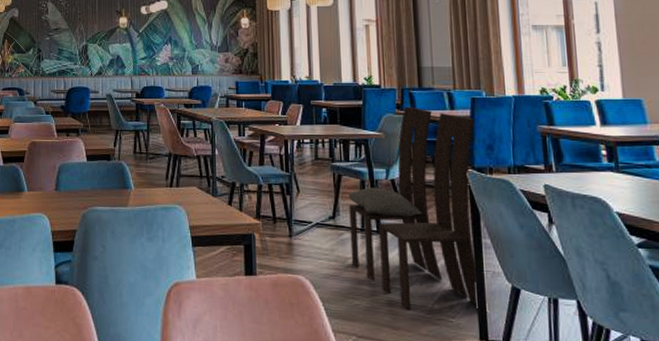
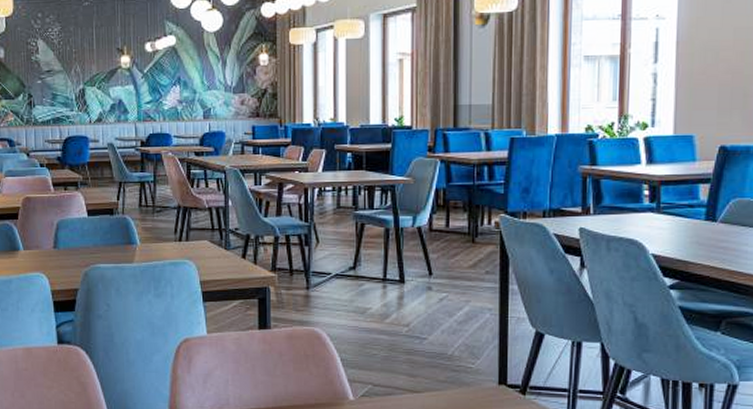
dining chair: present [348,106,479,311] -> none [371,148,512,358]

